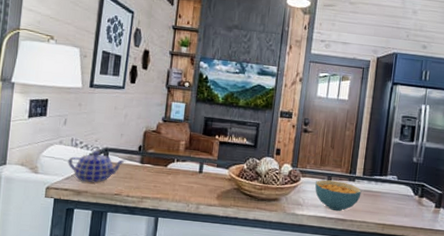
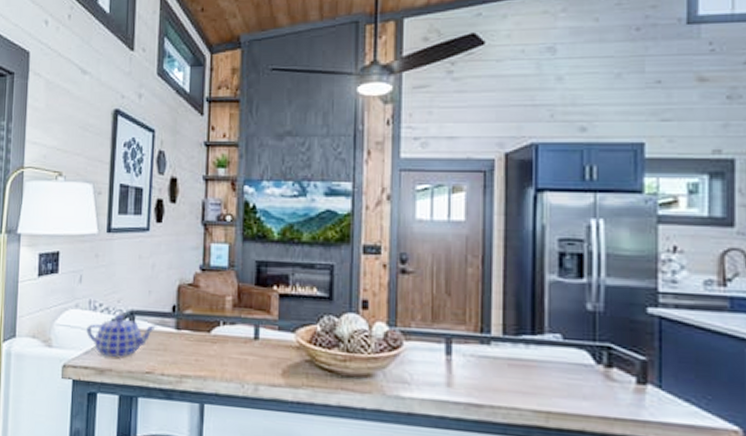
cereal bowl: present [315,179,362,212] -> none [427,343,504,393]

